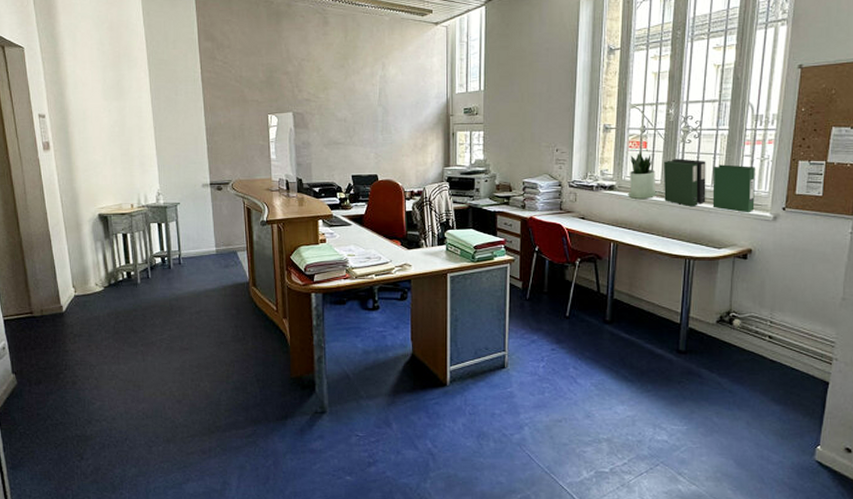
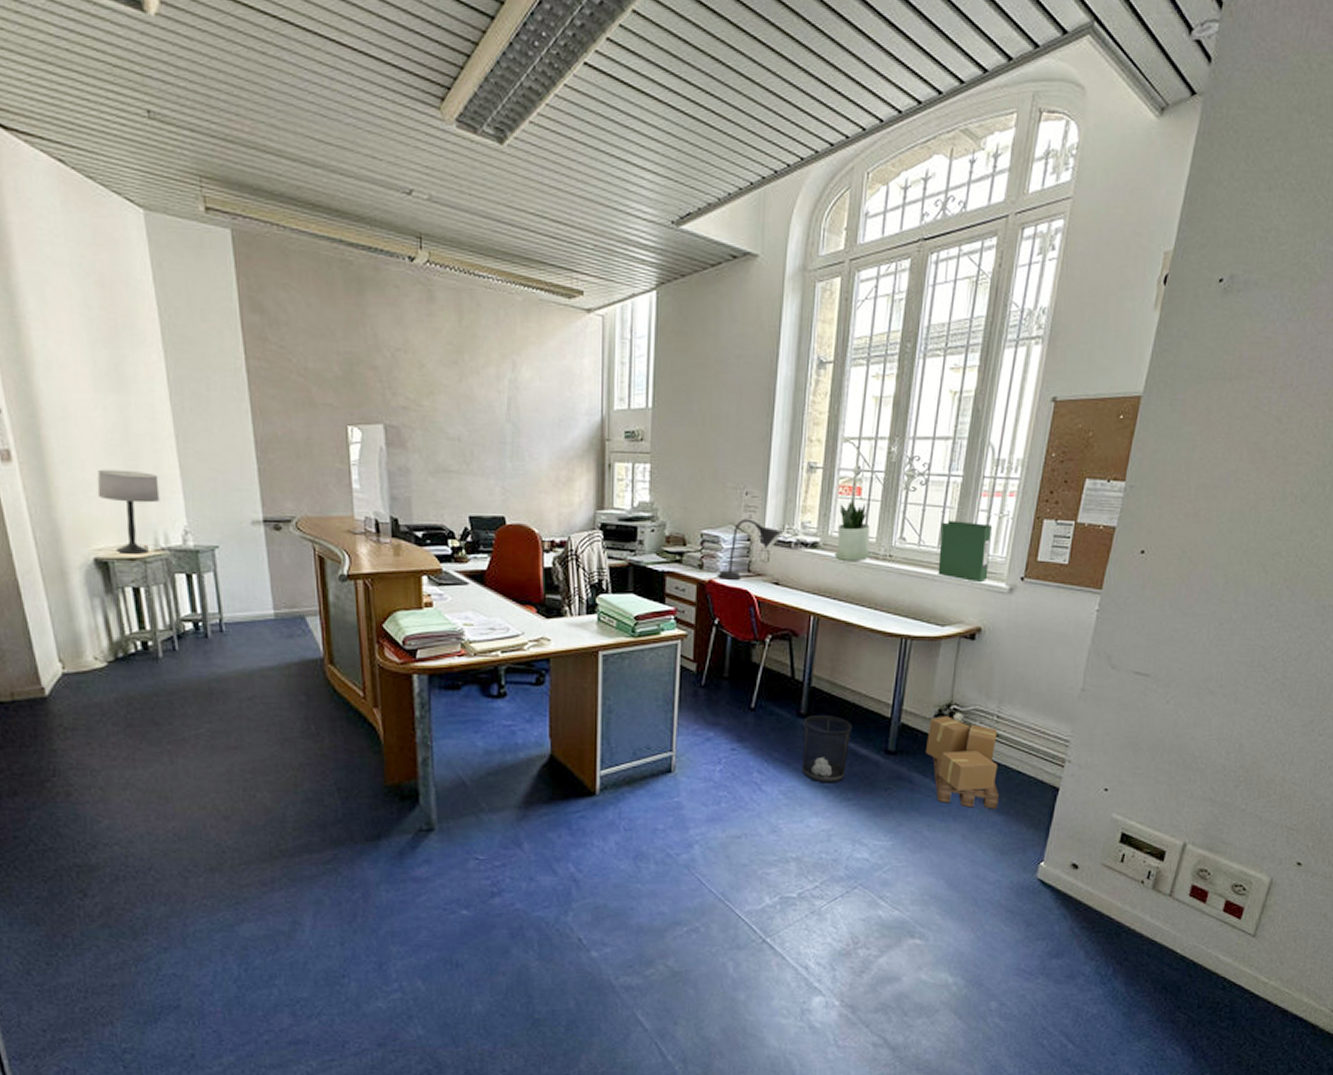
table lamp: none [102,152,143,210] -> present [97,469,160,554]
desk lamp: none [536,169,586,216] -> present [717,519,783,580]
waste bin: none [609,322,648,377] -> present [802,715,852,783]
binder: present [663,158,706,207] -> none [879,510,933,573]
cardboard boxes: none [711,322,777,400] -> present [926,716,1000,810]

